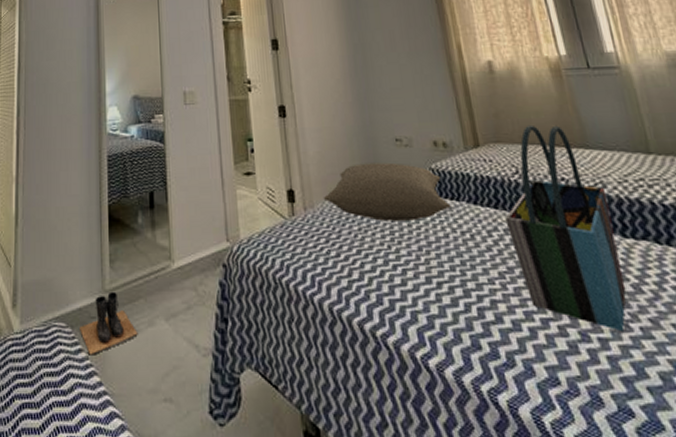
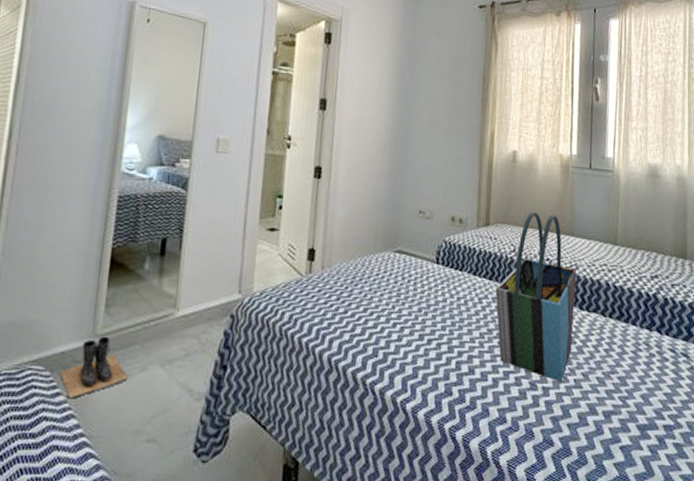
pillow: present [323,162,451,221] -> none [341,230,454,285]

